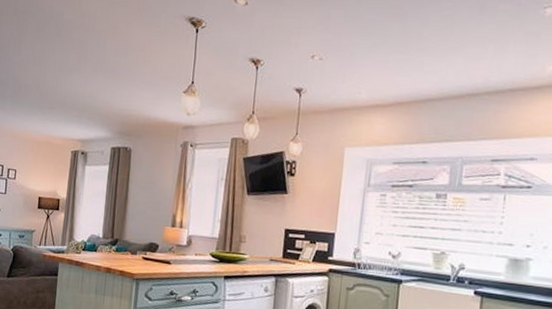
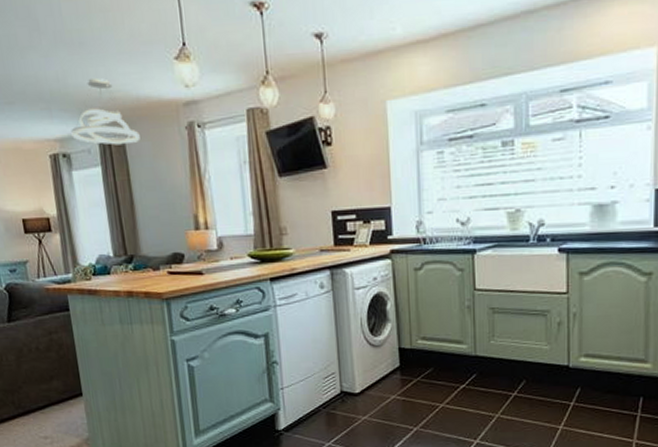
pendant light: none [92,98,144,152] -> present [71,77,140,145]

